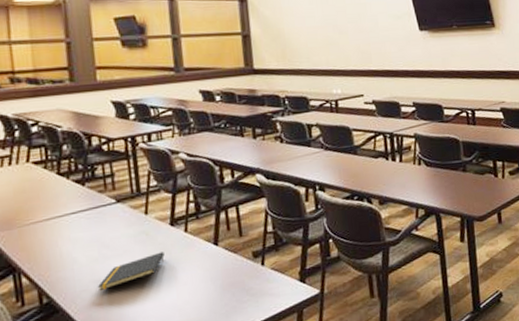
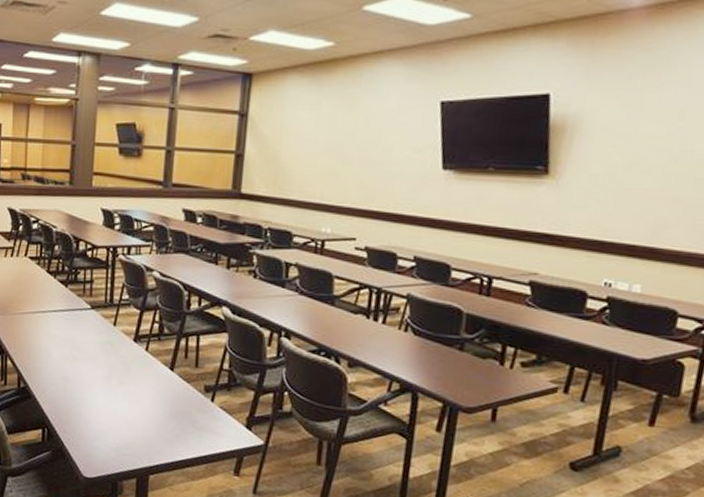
notepad: present [97,252,165,292] -> none [64,365,124,389]

